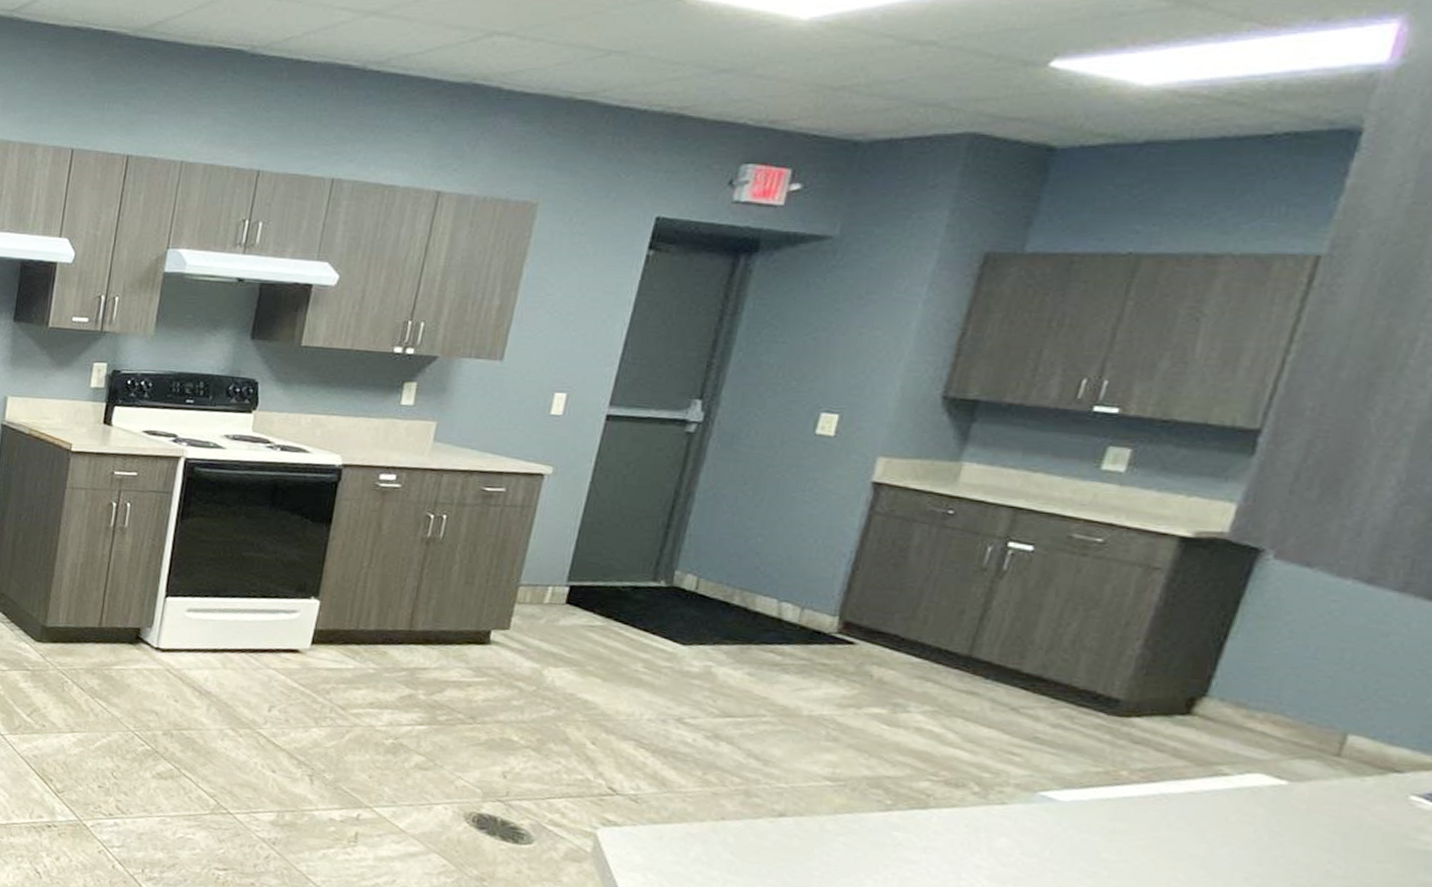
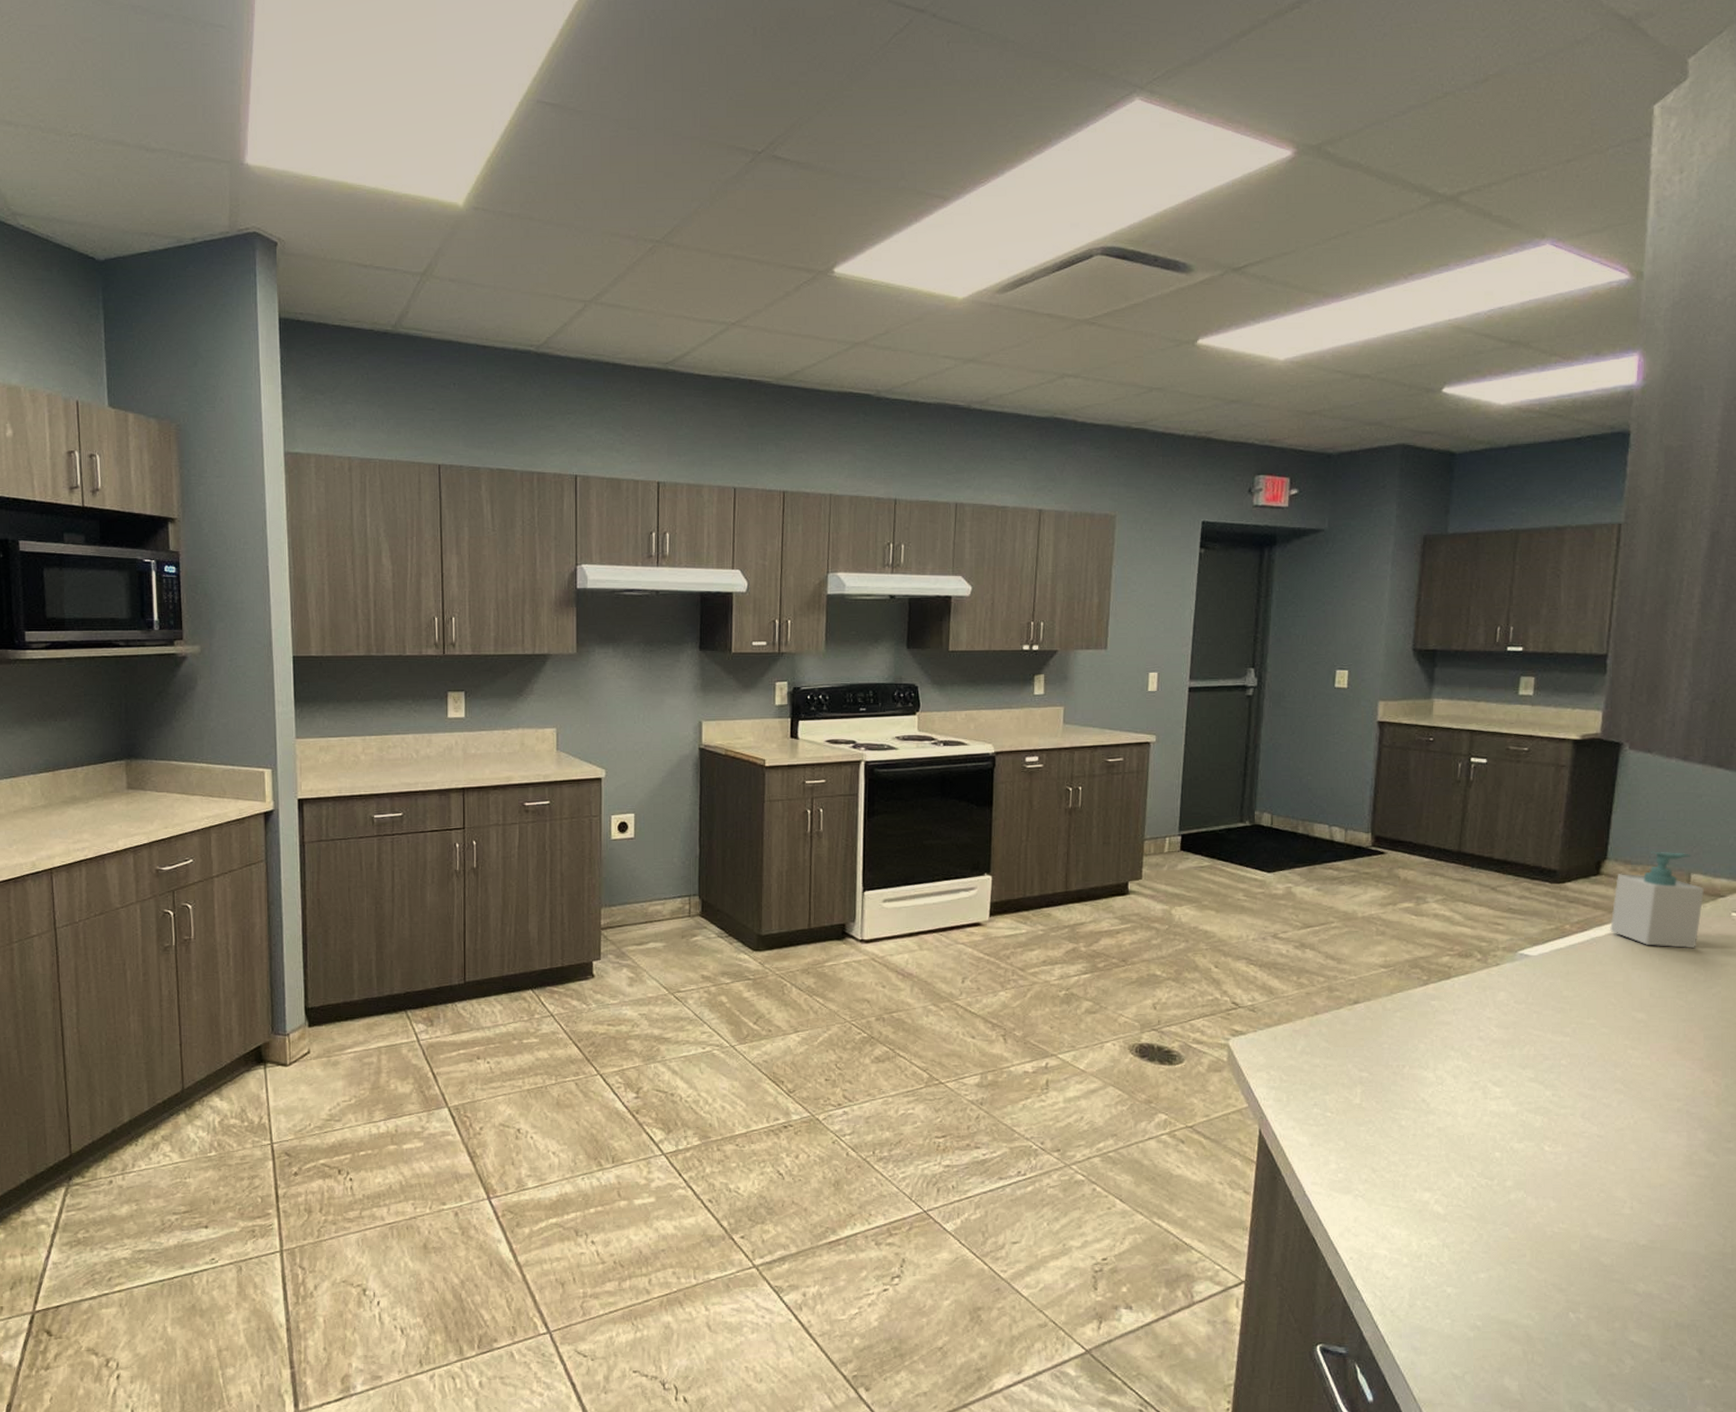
soap bottle: none [1194,696,1367,832] -> present [1610,851,1704,949]

